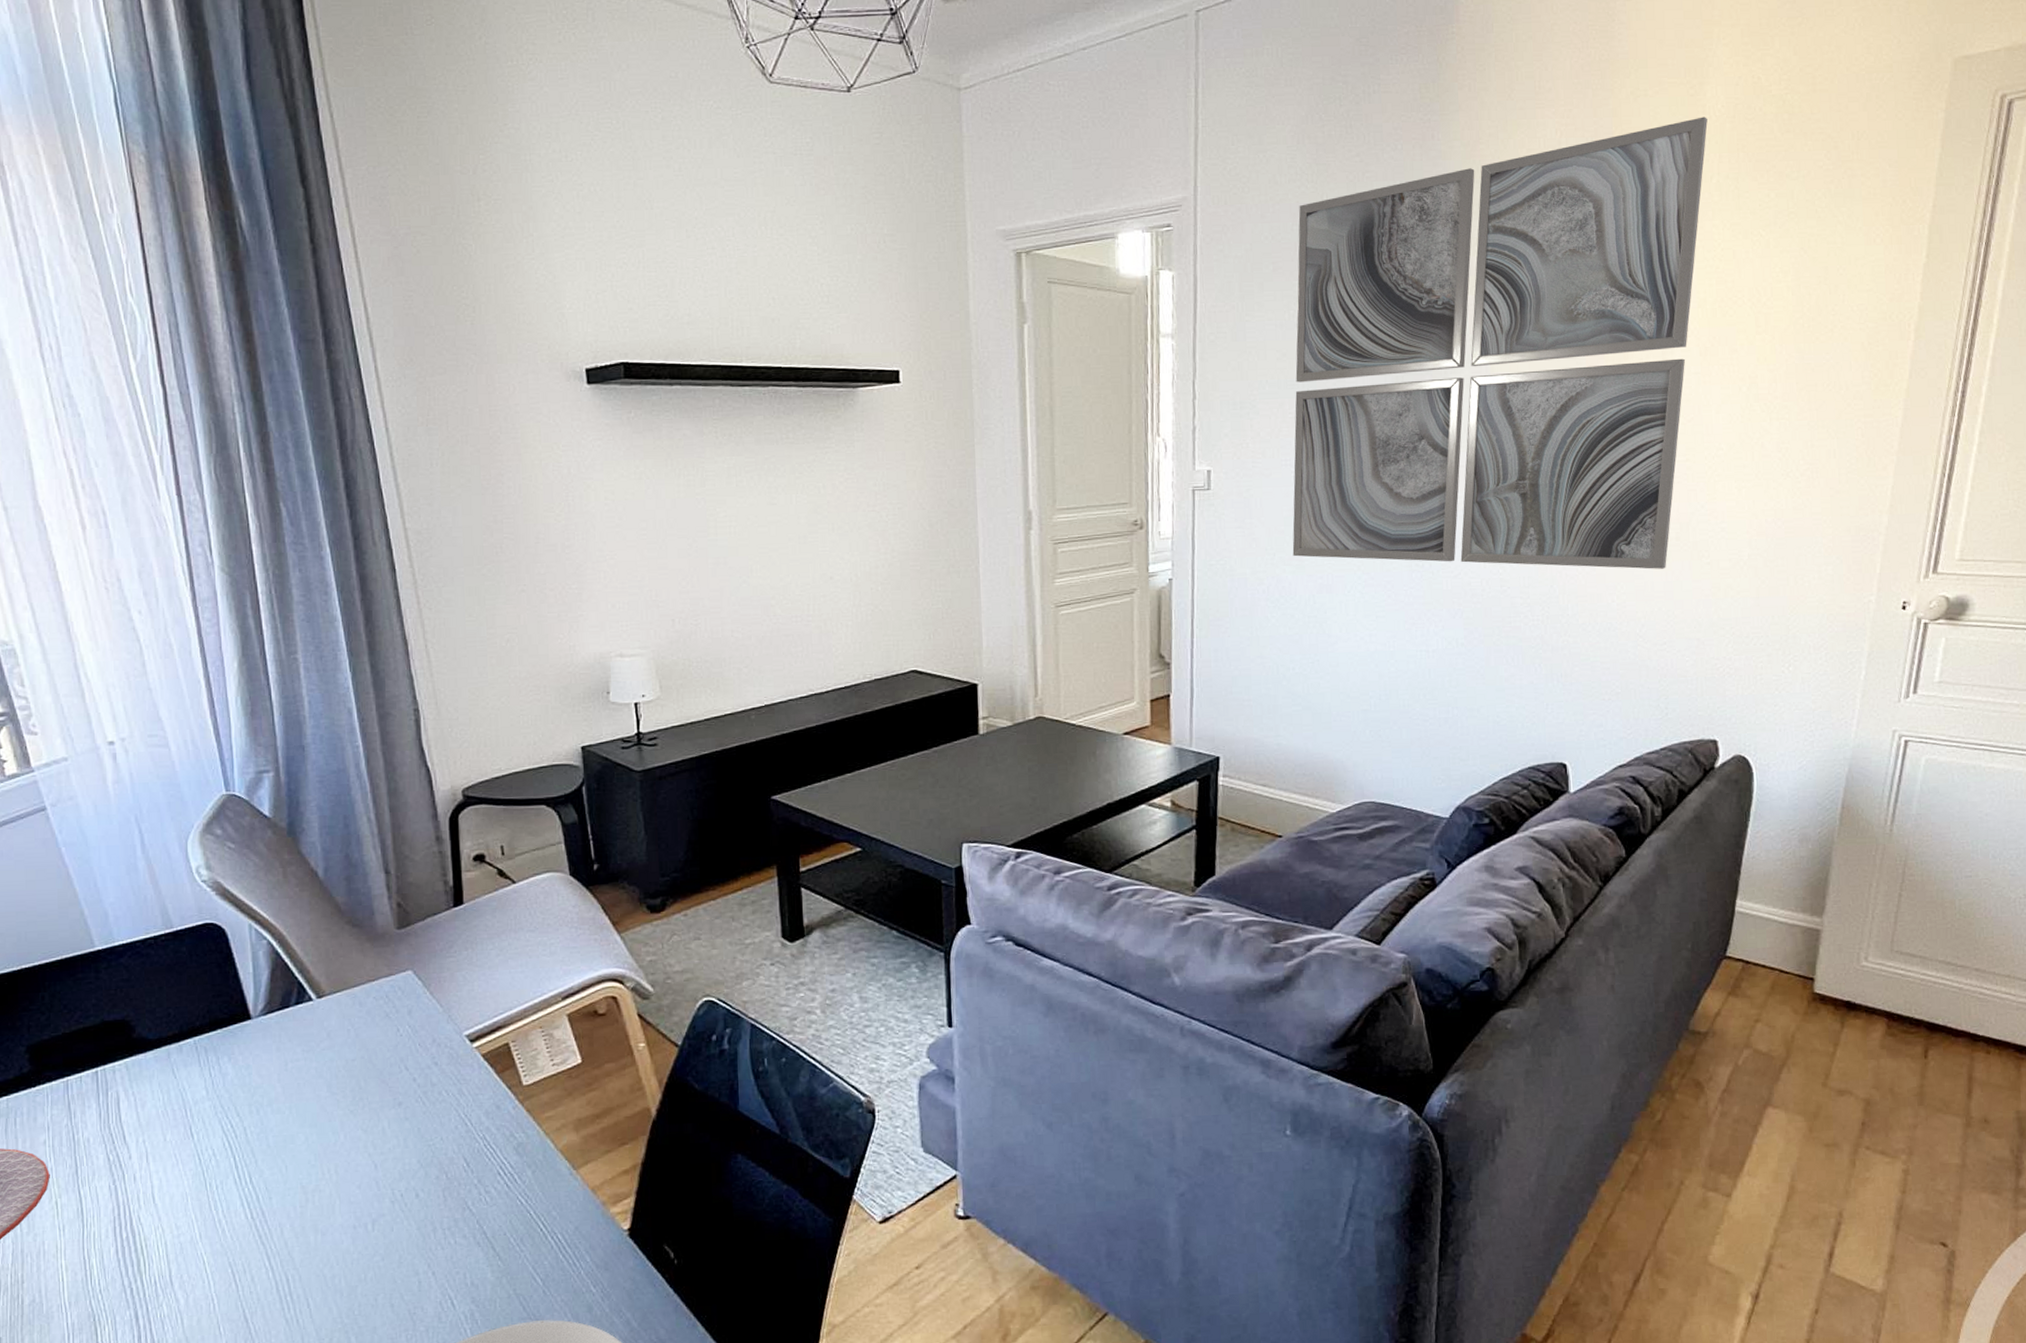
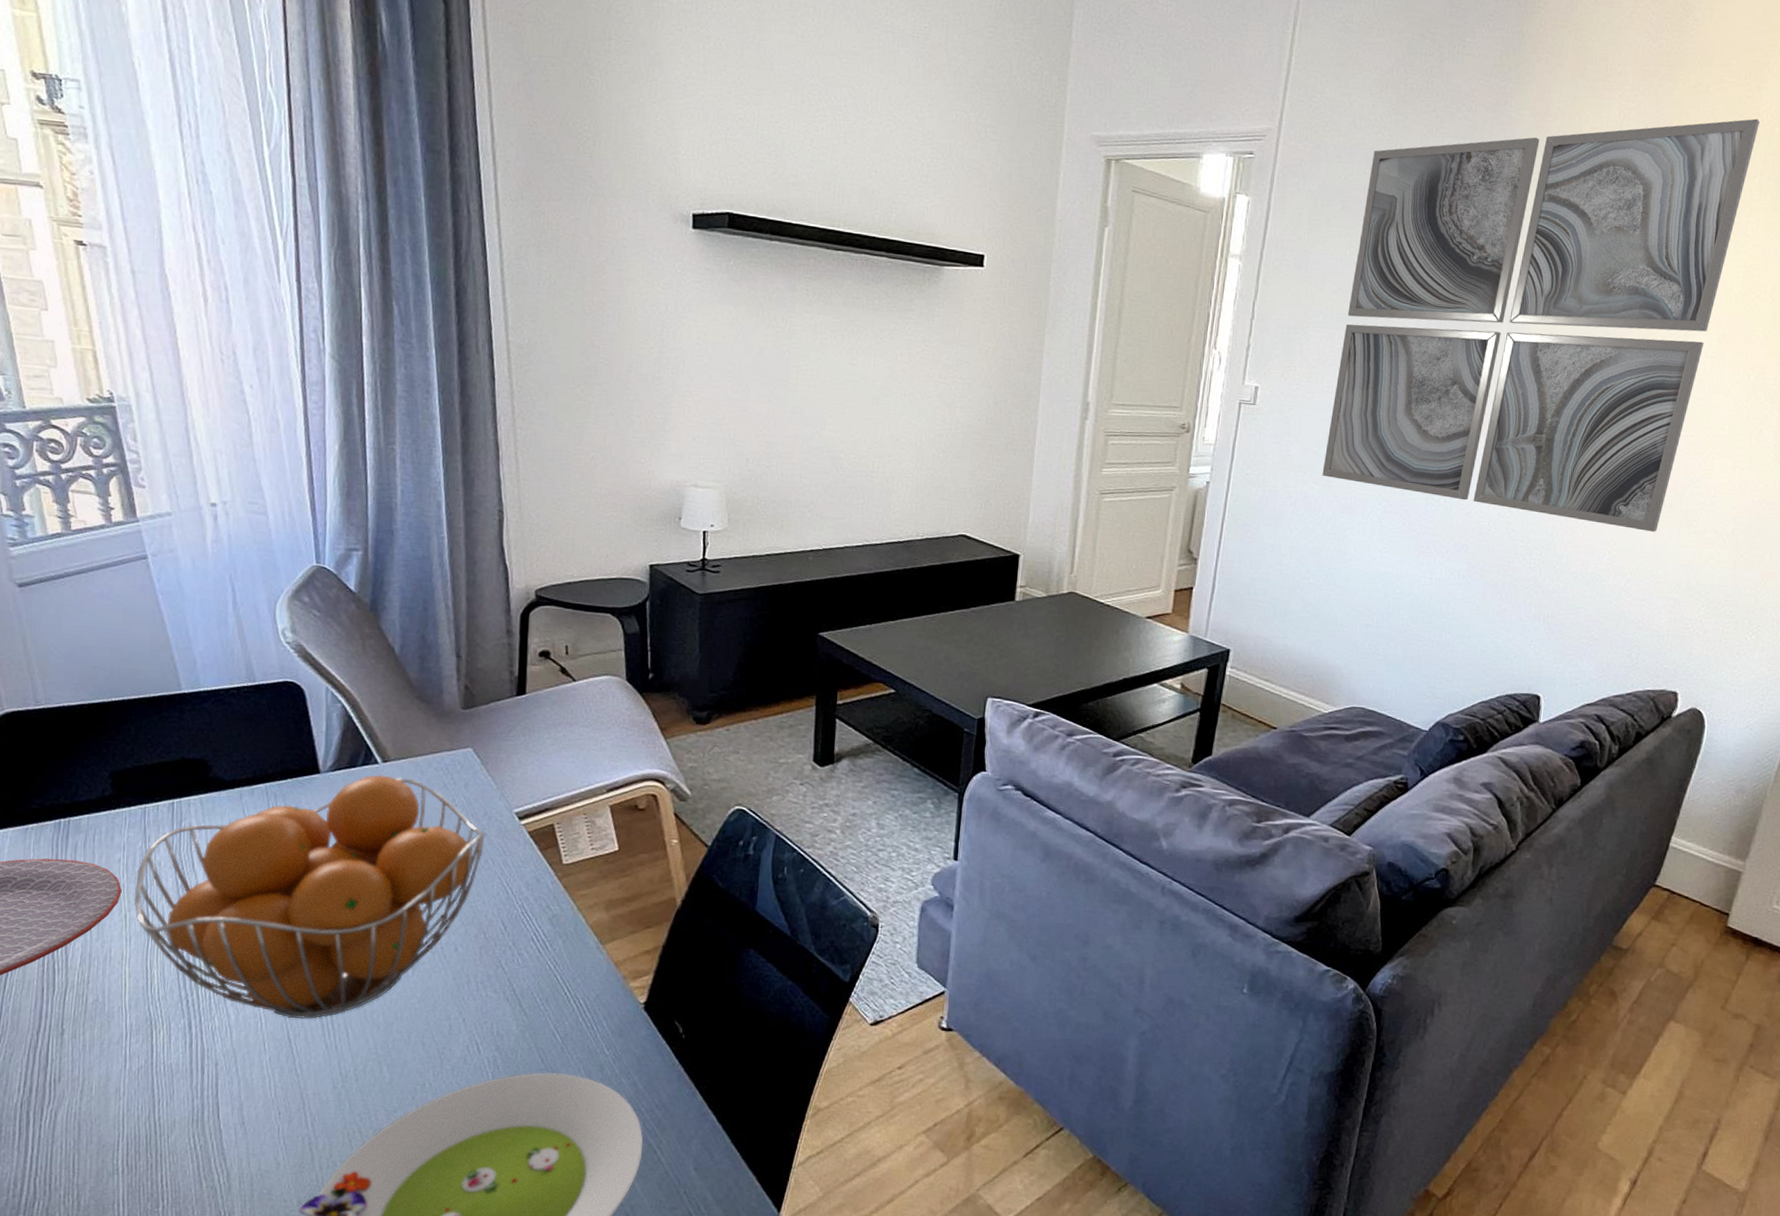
fruit basket: none [64,1012,436,1296] -> present [135,775,486,1020]

